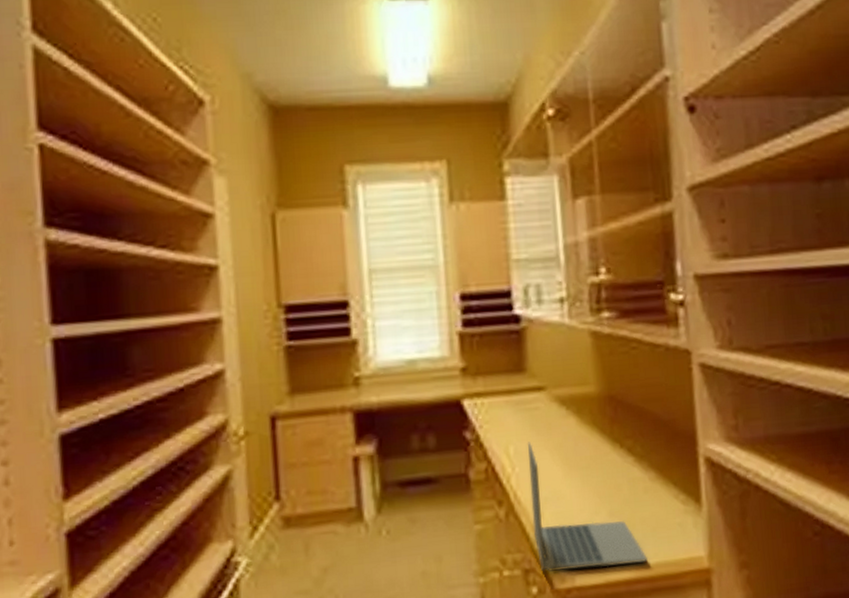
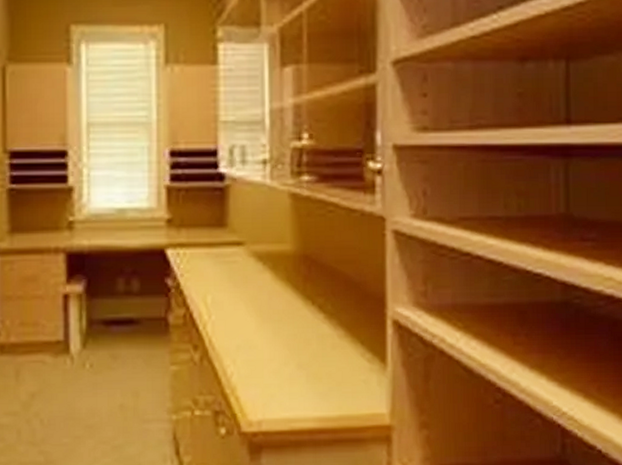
laptop: present [527,441,648,572] -> none [224,292,331,416]

